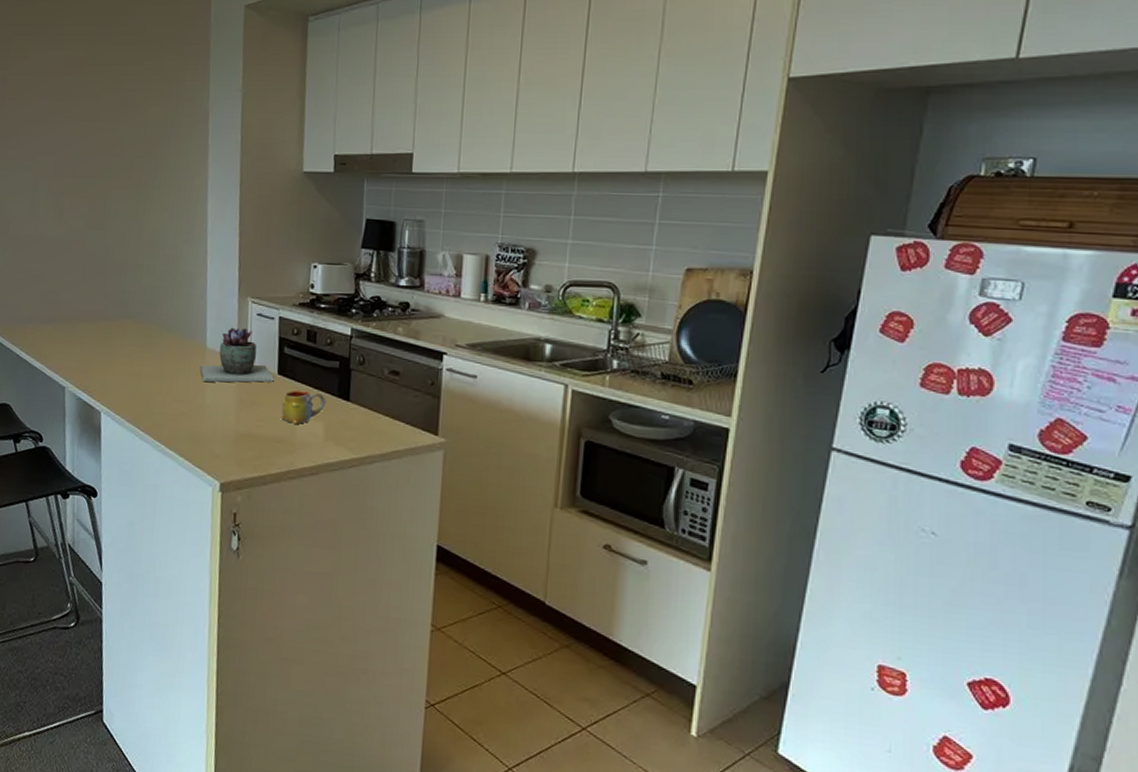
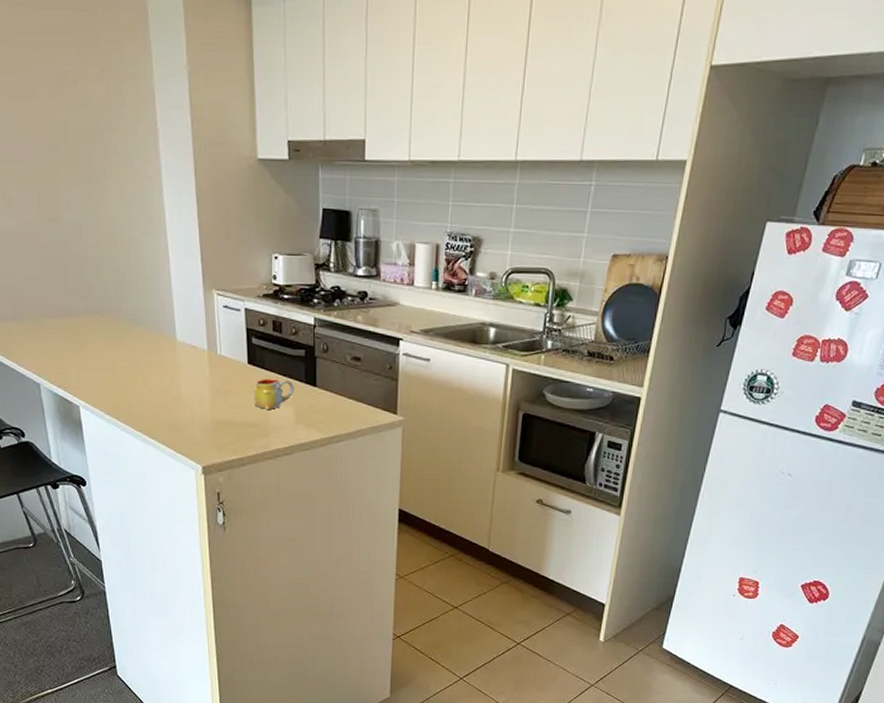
succulent plant: present [199,327,274,383] -> none [172,320,245,374]

